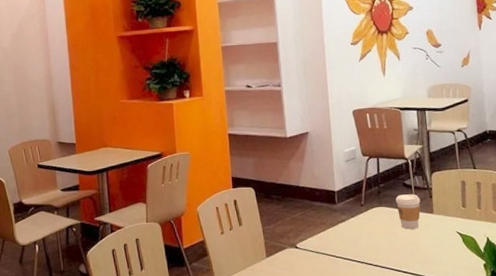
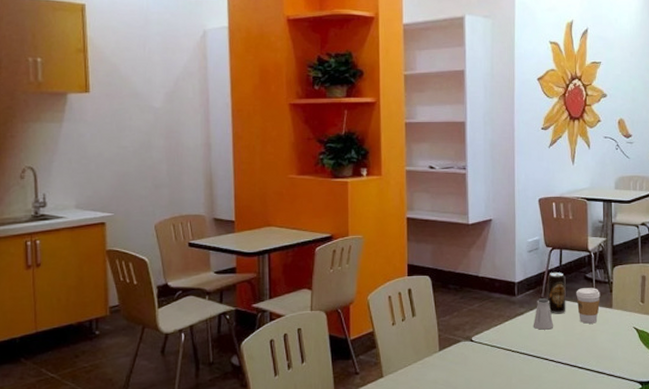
saltshaker: none [355,205,376,236] -> present [533,297,554,330]
beverage can: none [366,180,387,221] -> present [547,272,566,314]

